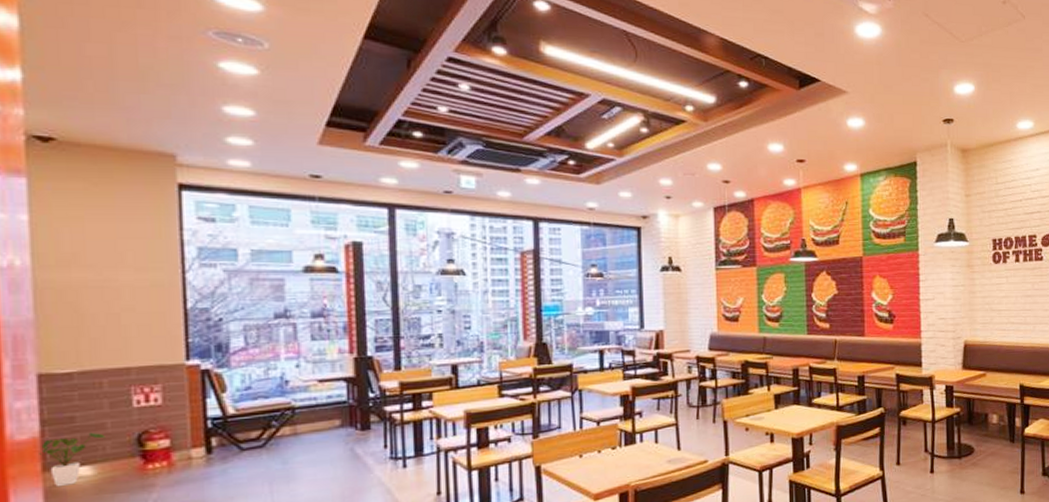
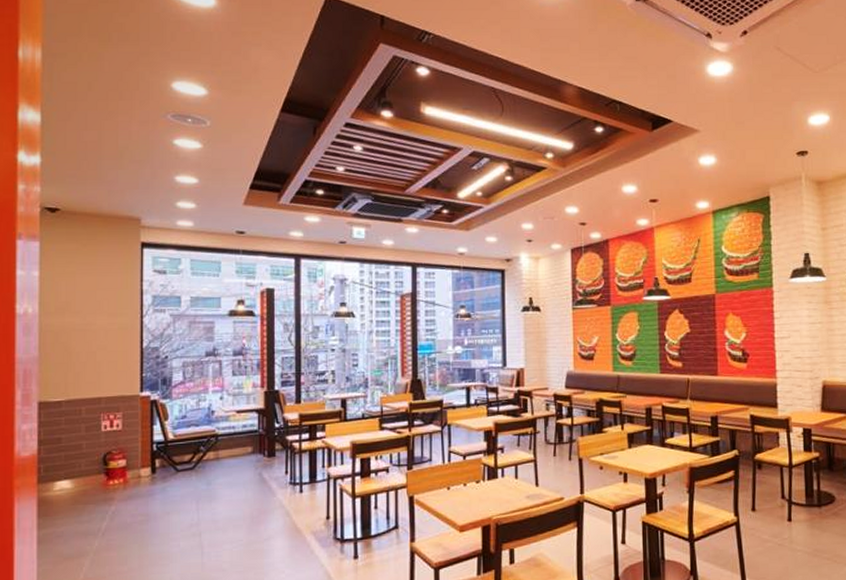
house plant: present [39,432,106,487] -> none [36,451,81,497]

